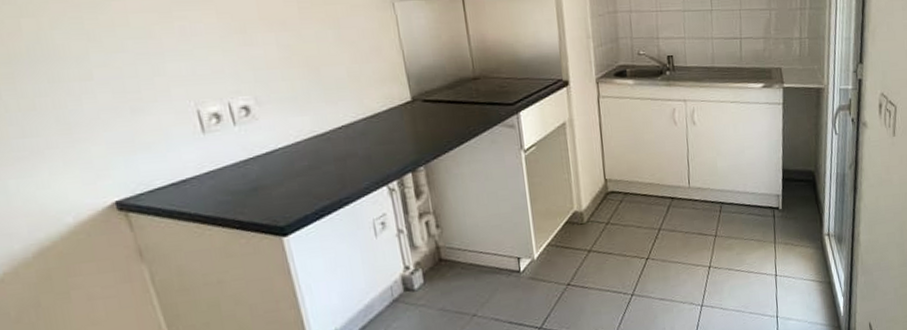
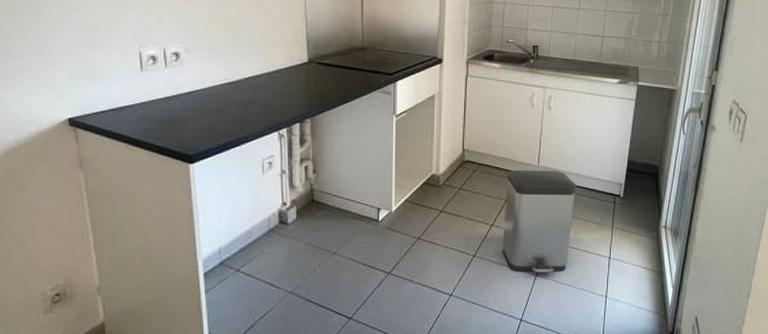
pedal bin: none [657,189,733,305] -> present [502,170,576,272]

